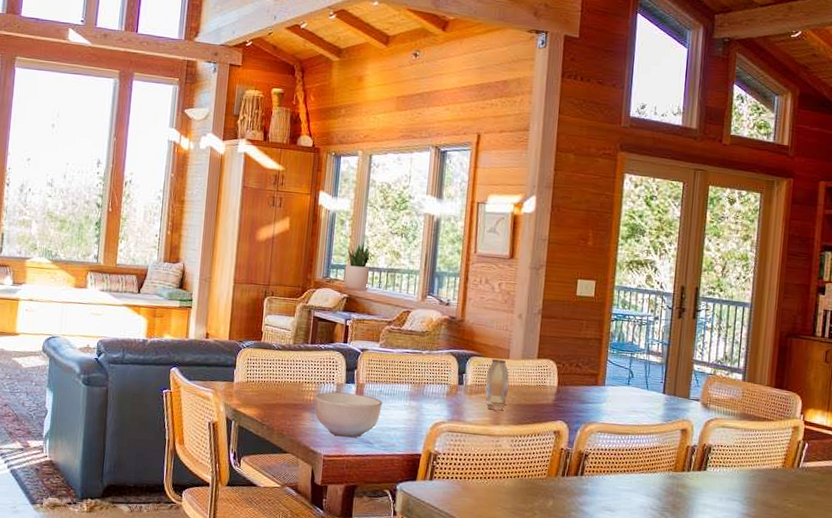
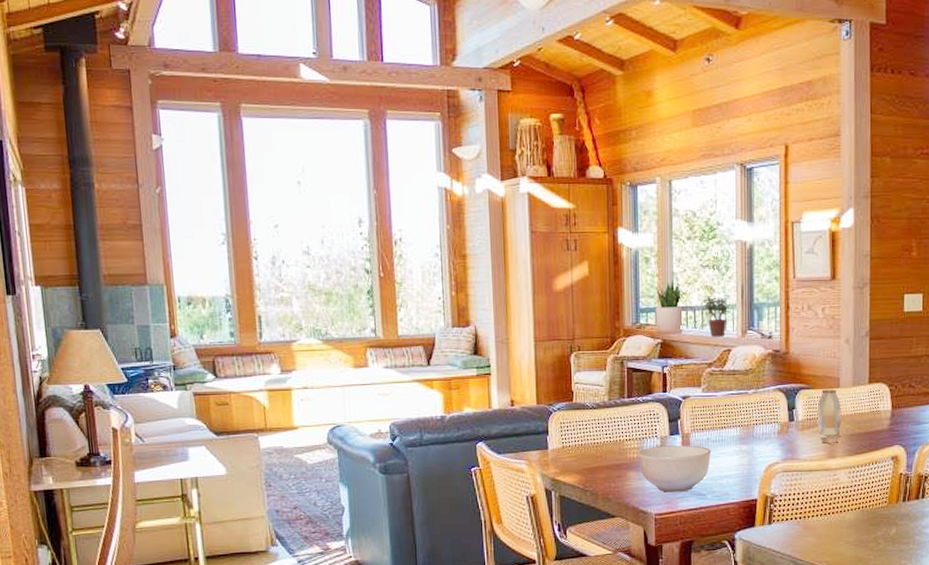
potted plant: none [390,260,412,299] -> present [704,296,729,337]

